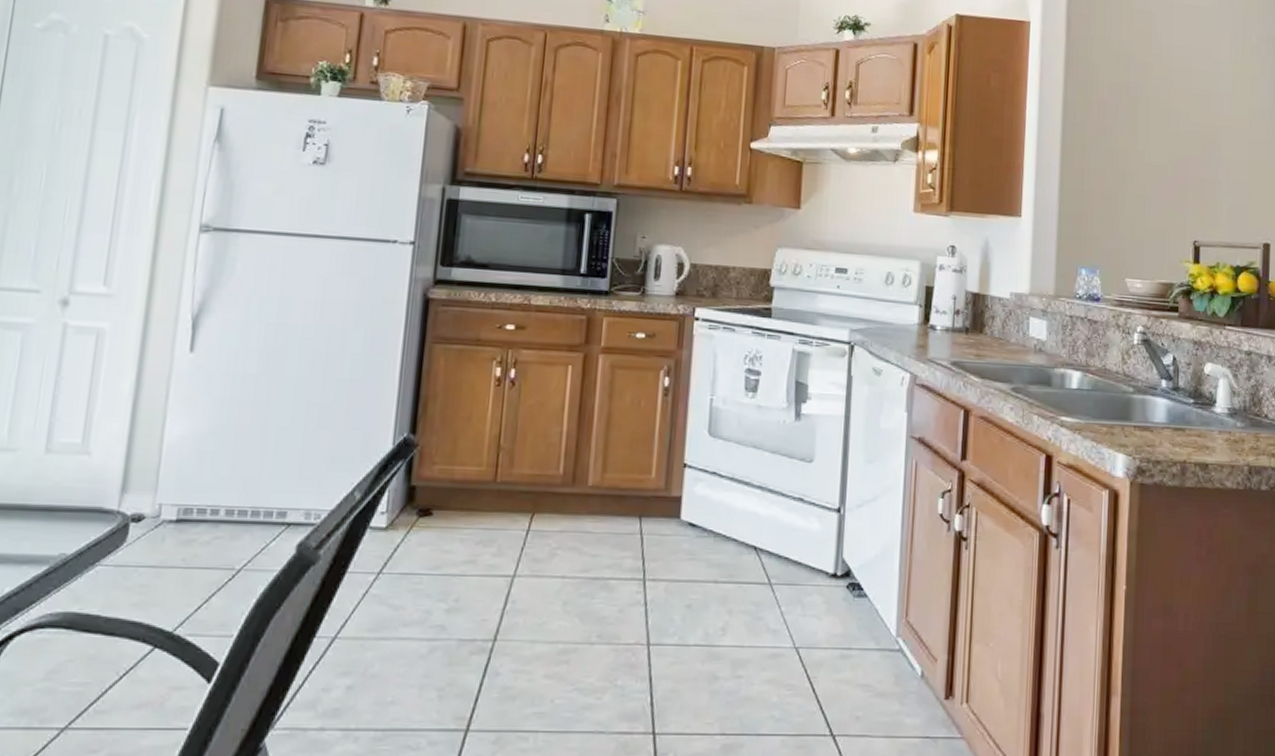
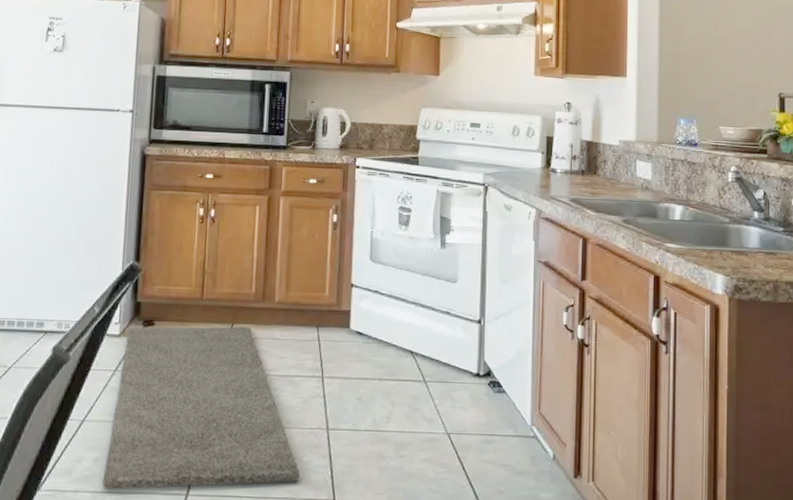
rug: none [357,516,612,726] -> present [102,326,300,490]

